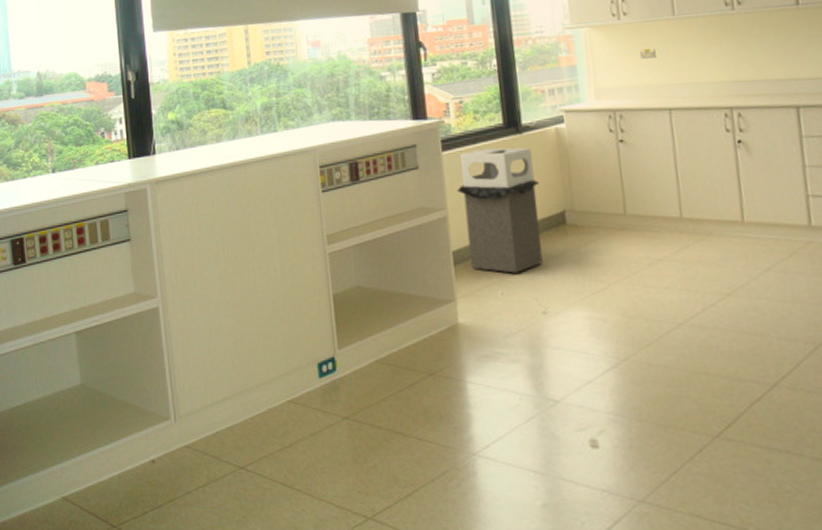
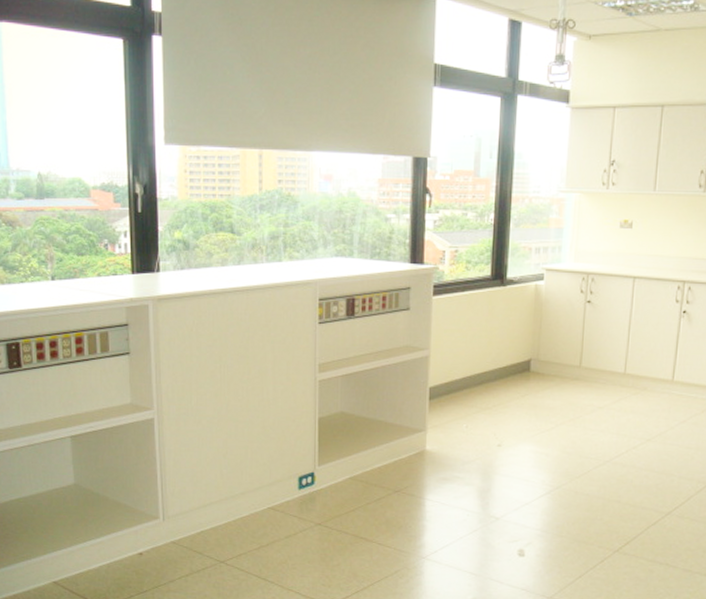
trash bin: present [457,147,543,273] -> none [441,297,514,410]

